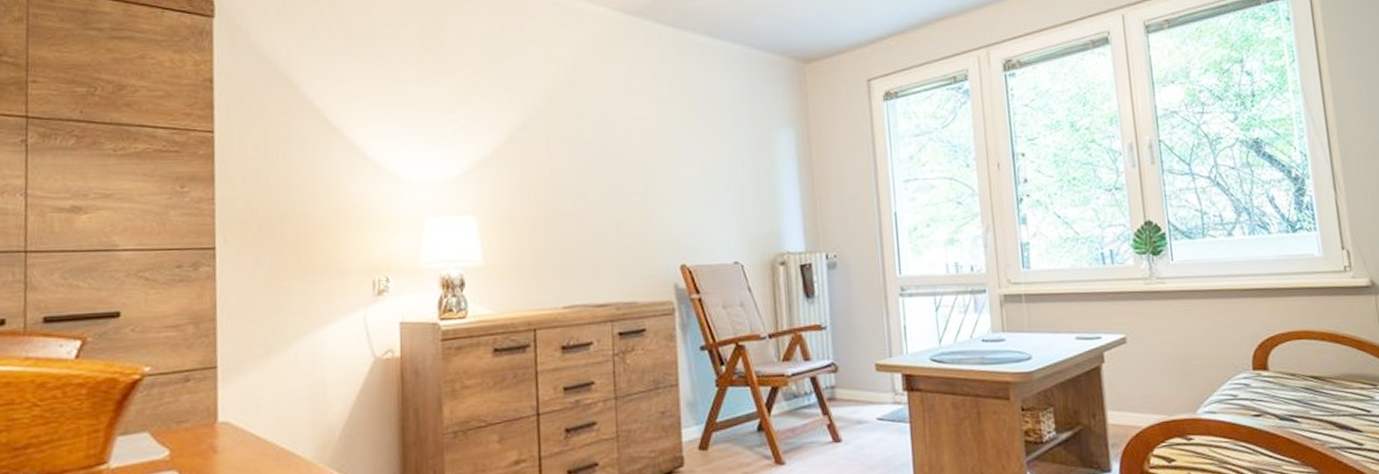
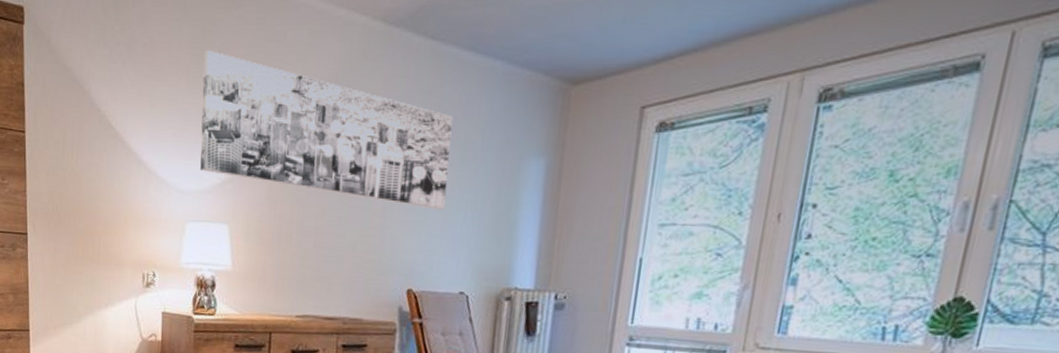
wall art: none [436,41,707,183] -> present [200,50,453,210]

